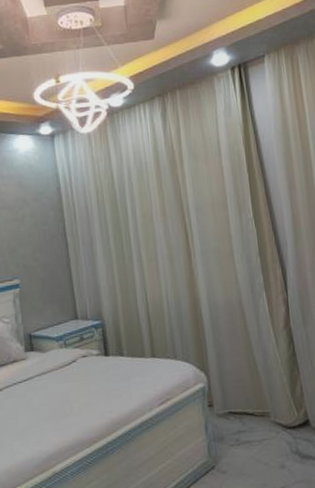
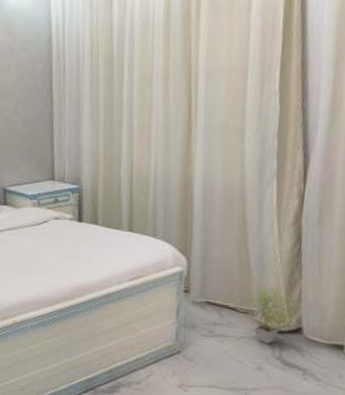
potted plant: none [261,386,305,442] -> present [247,285,299,345]

